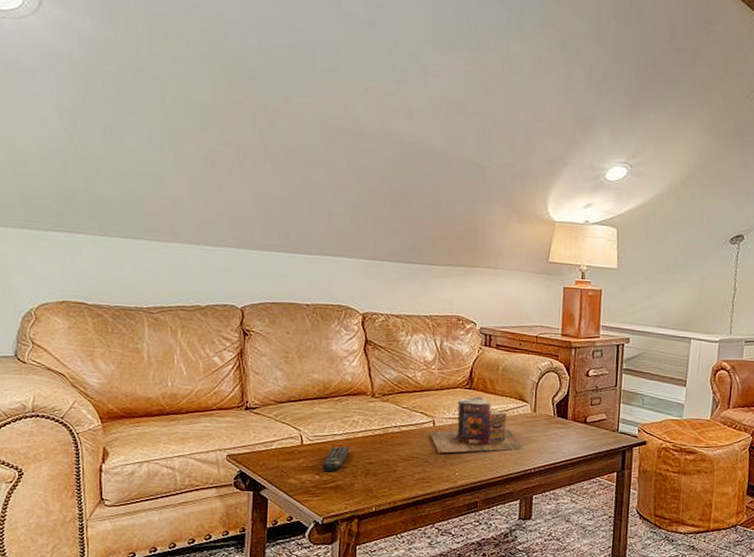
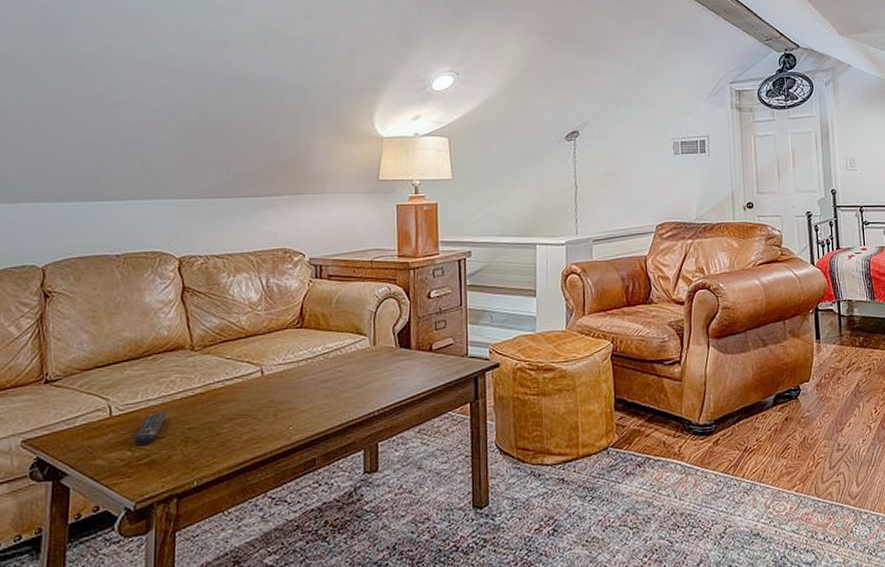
books: present [430,396,524,453] -> none [258,335,364,406]

